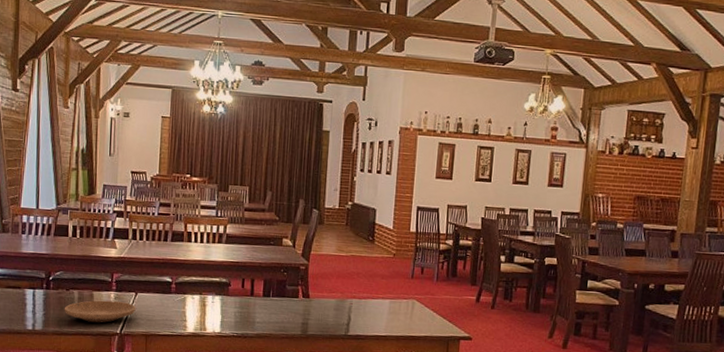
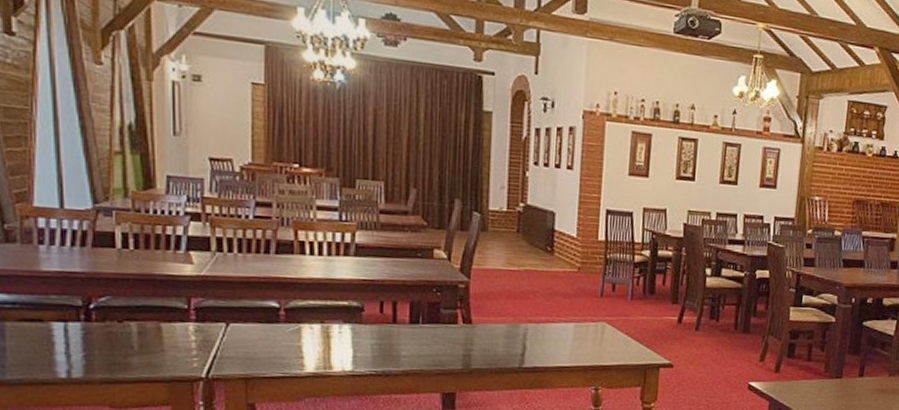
plate: present [64,300,136,323] -> none [116,334,228,365]

